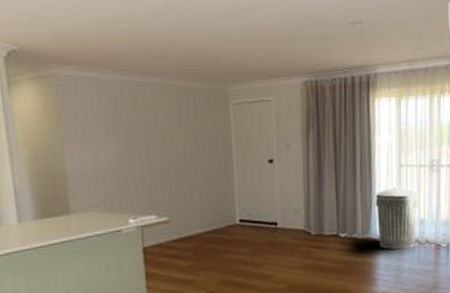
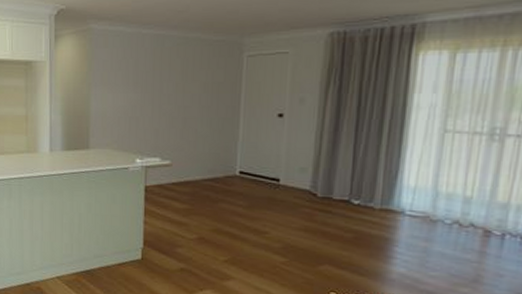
trash can: present [375,186,419,250] -> none [402,154,467,230]

